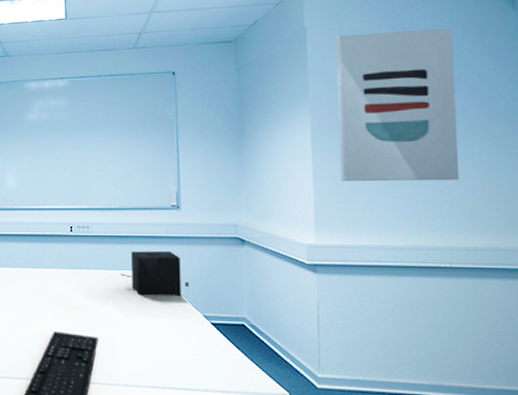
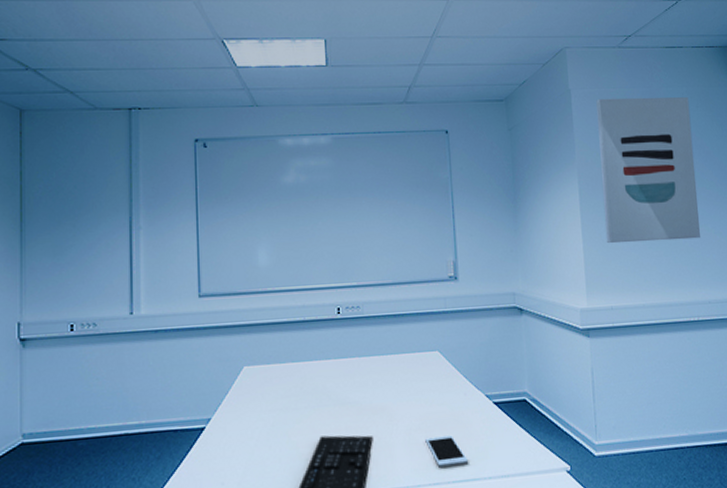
speaker: present [104,251,190,297] -> none [378,328,470,381]
cell phone: none [145,346,185,375] -> present [425,435,469,467]

